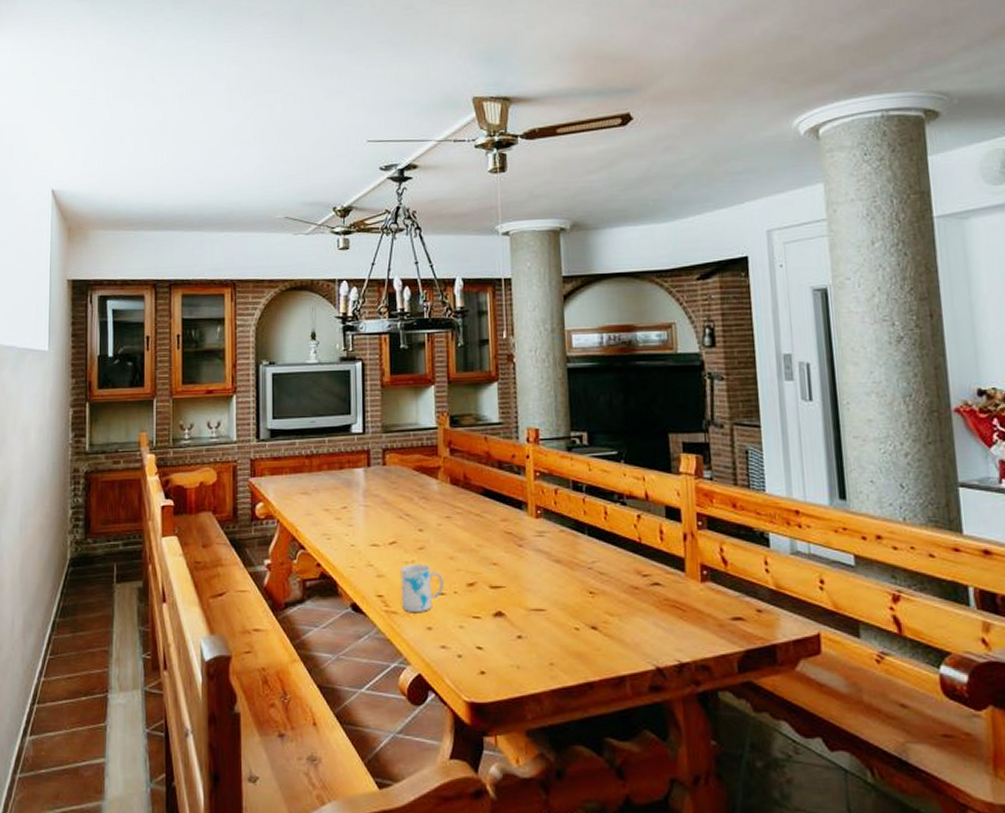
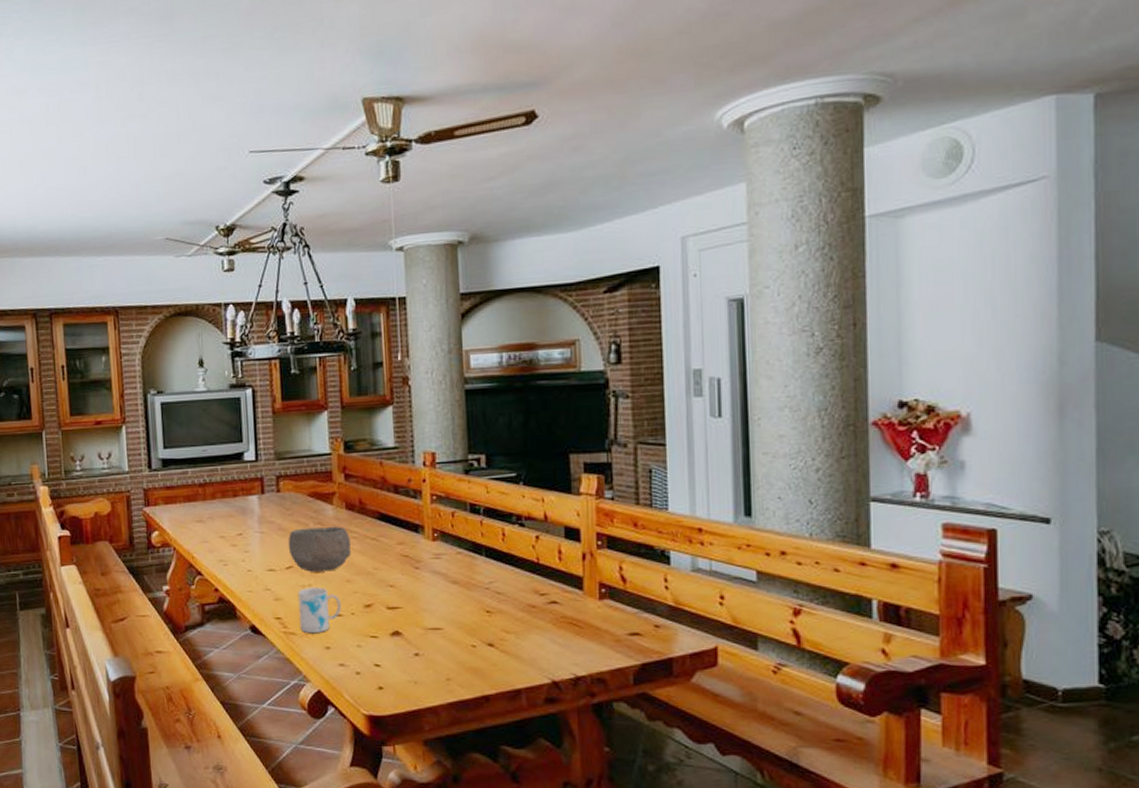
bowl: none [392,501,455,548] -> present [288,526,351,572]

